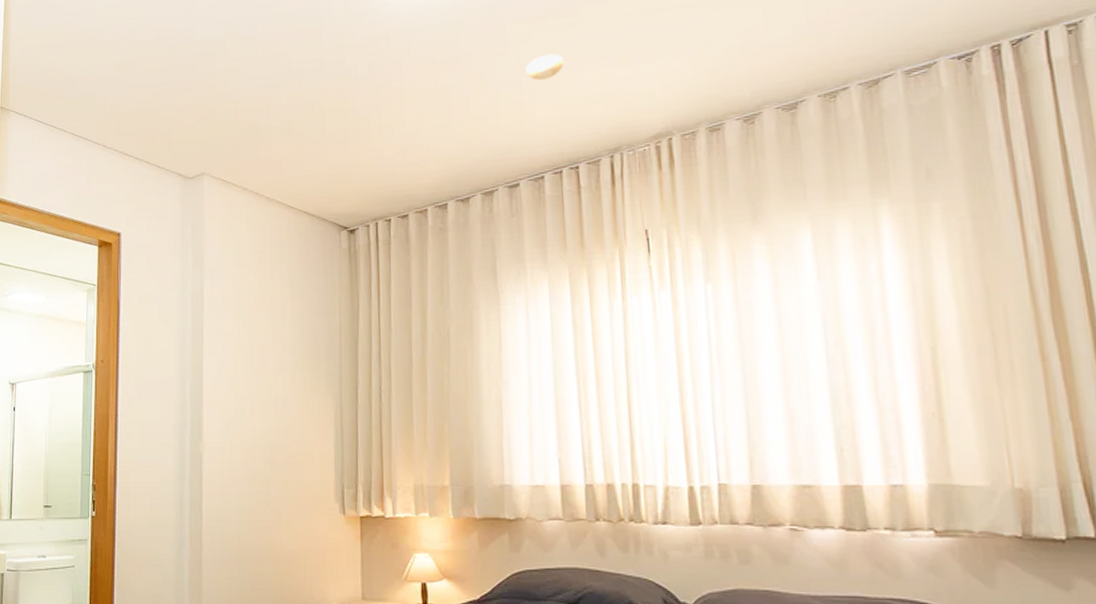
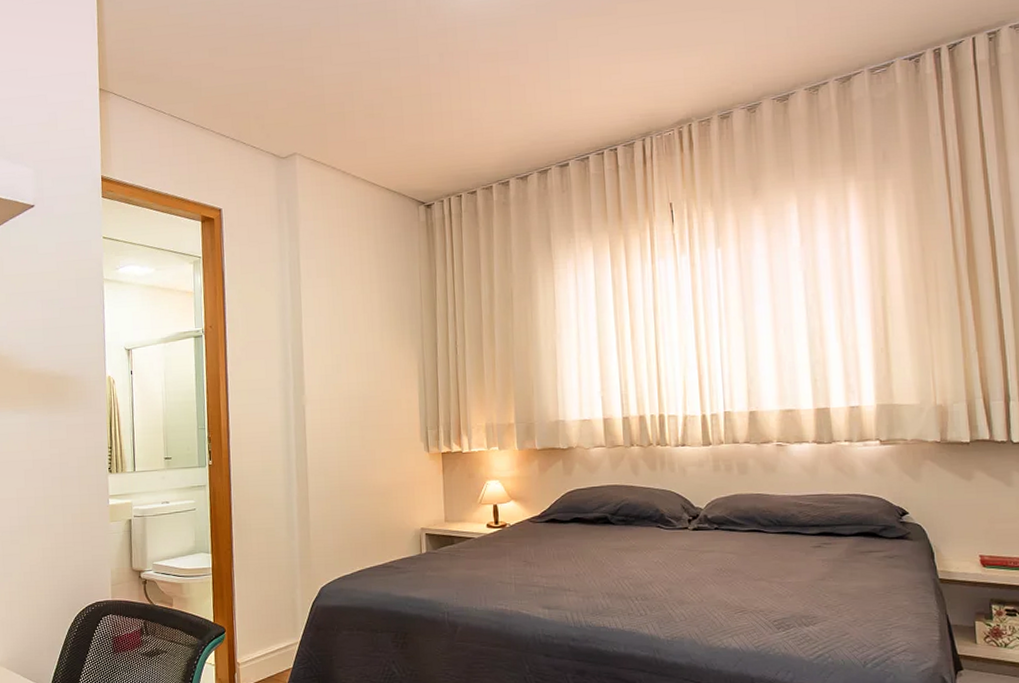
smoke detector: present [525,53,564,81] -> none [573,48,605,72]

